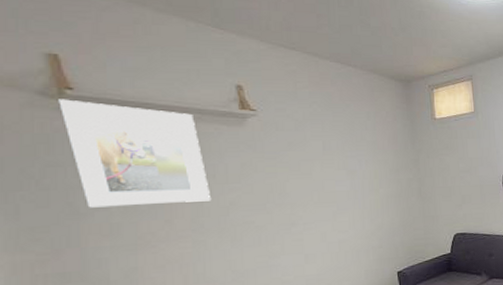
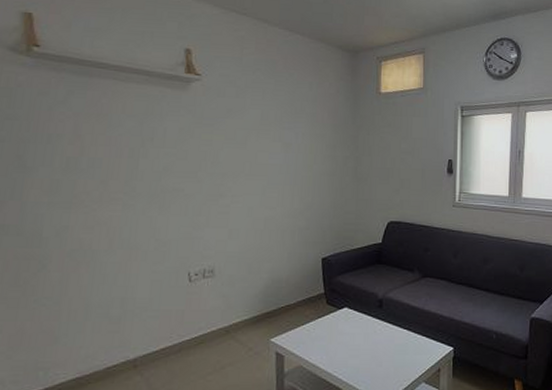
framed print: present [58,99,212,208] -> none [25,55,147,165]

